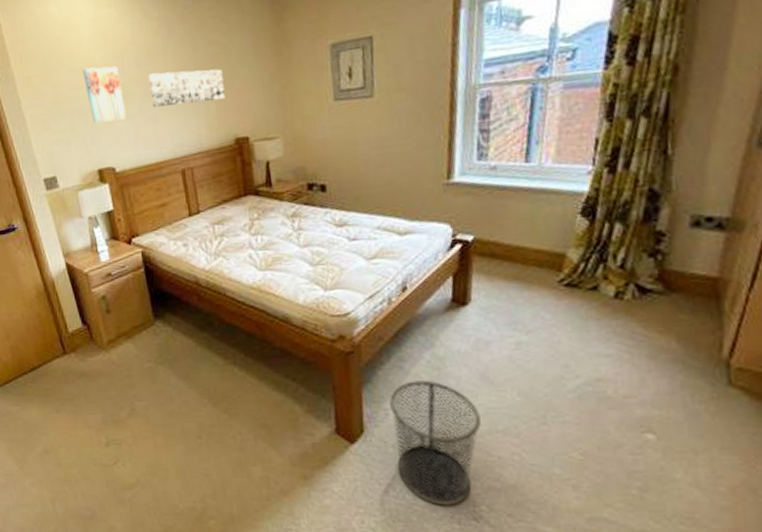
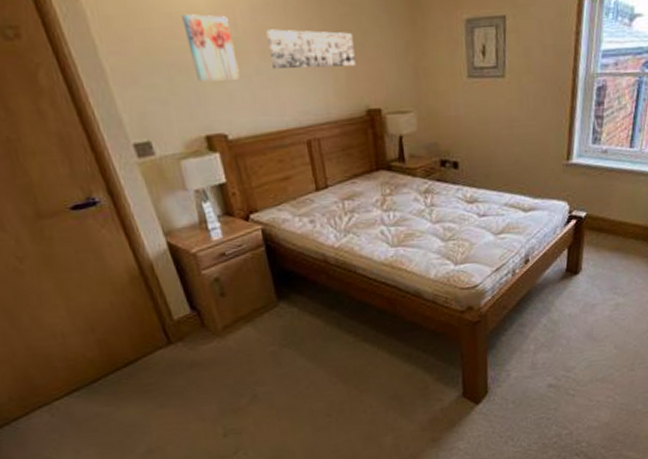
waste bin: present [389,380,481,506] -> none [511,341,585,447]

